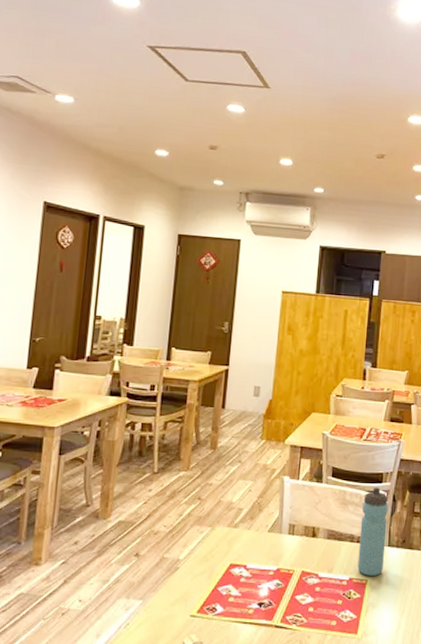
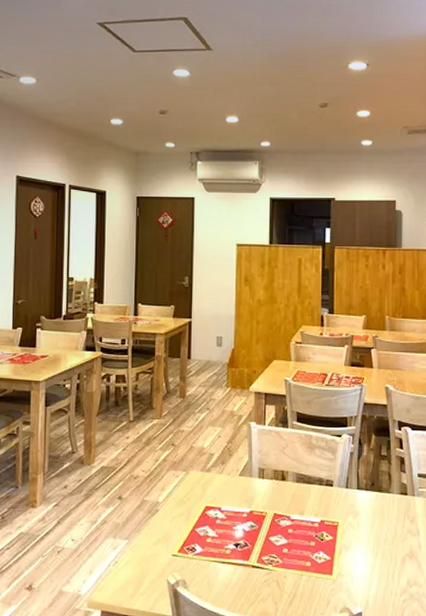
water bottle: present [357,487,388,576] -> none [328,431,355,518]

